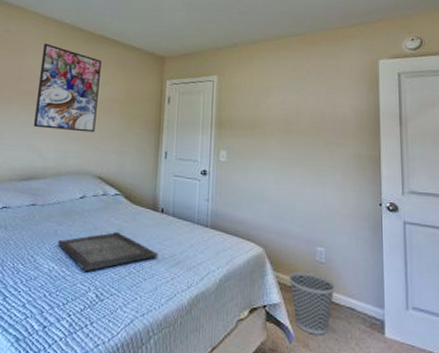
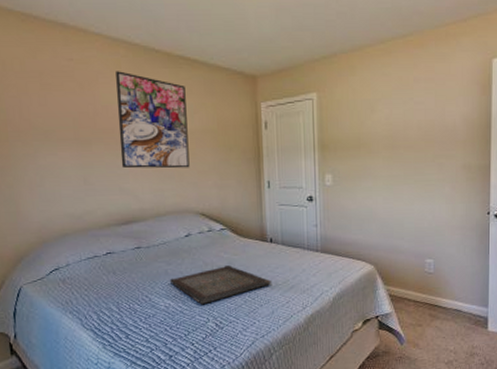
wastebasket: present [288,271,336,335] -> none [398,282,444,336]

